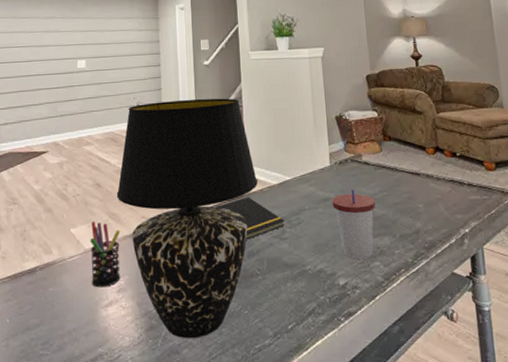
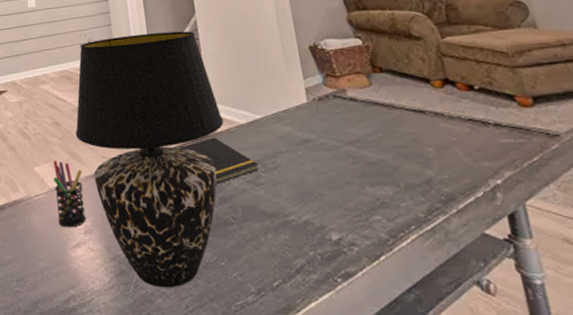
cup: present [332,188,375,259] -> none [313,128,372,211]

